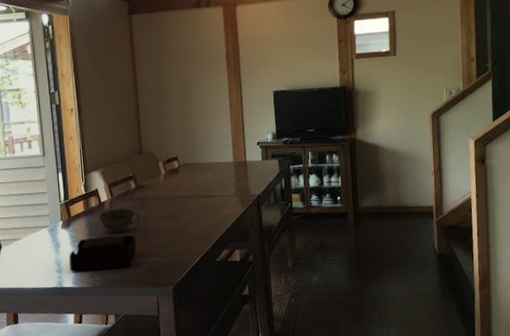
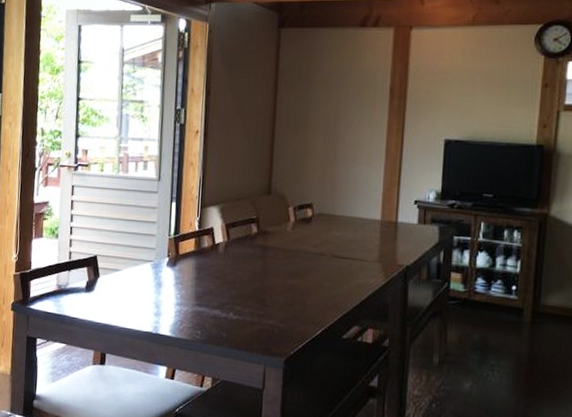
napkin holder: present [69,234,136,272] -> none [168,282,249,326]
teacup: present [99,208,140,234] -> none [210,254,258,284]

